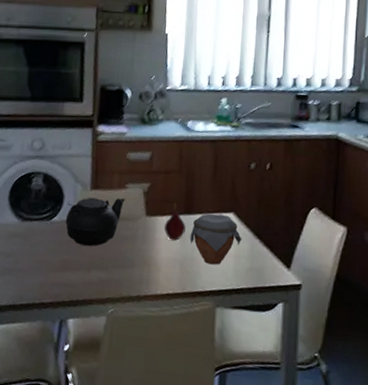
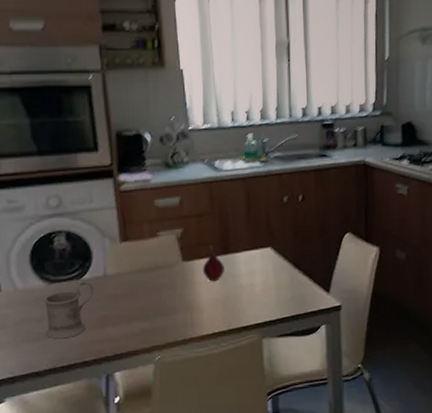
mug: none [12,222,61,277] -> present [45,280,94,339]
teapot: present [65,197,125,246] -> none [96,246,159,299]
jar: present [190,213,242,265] -> none [230,250,281,300]

